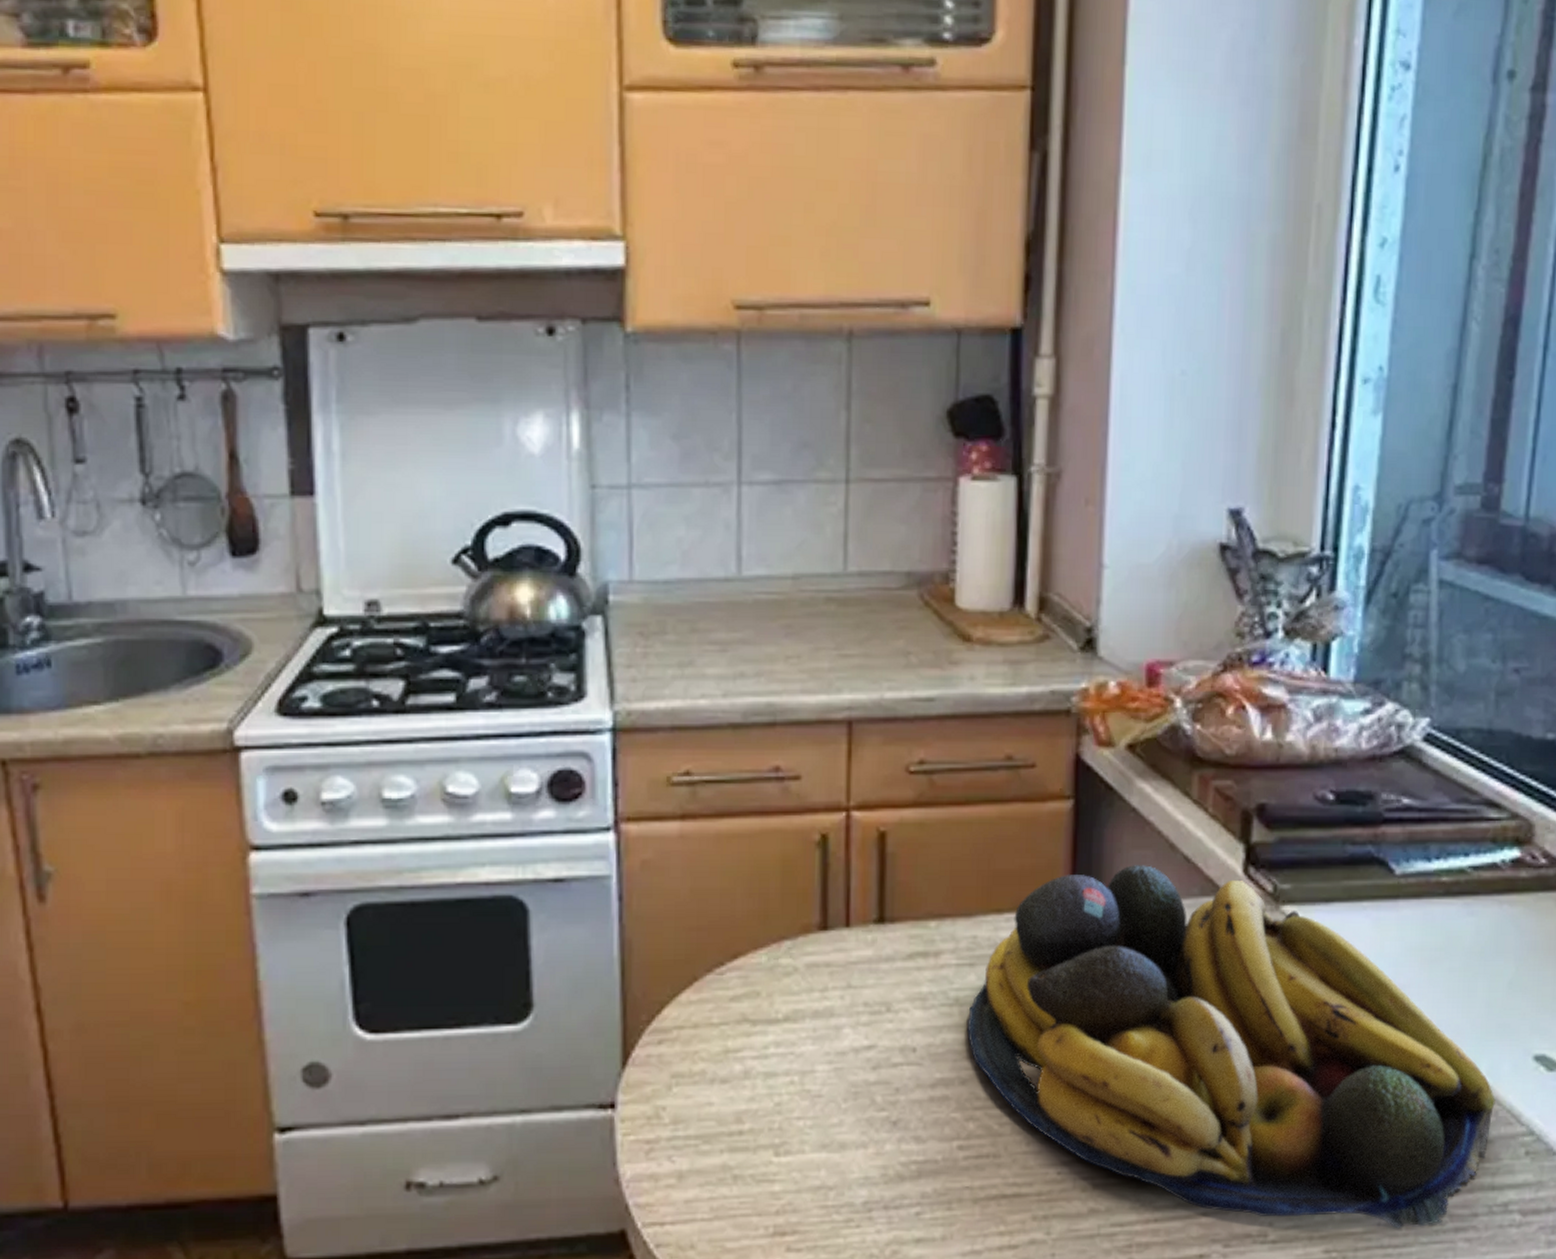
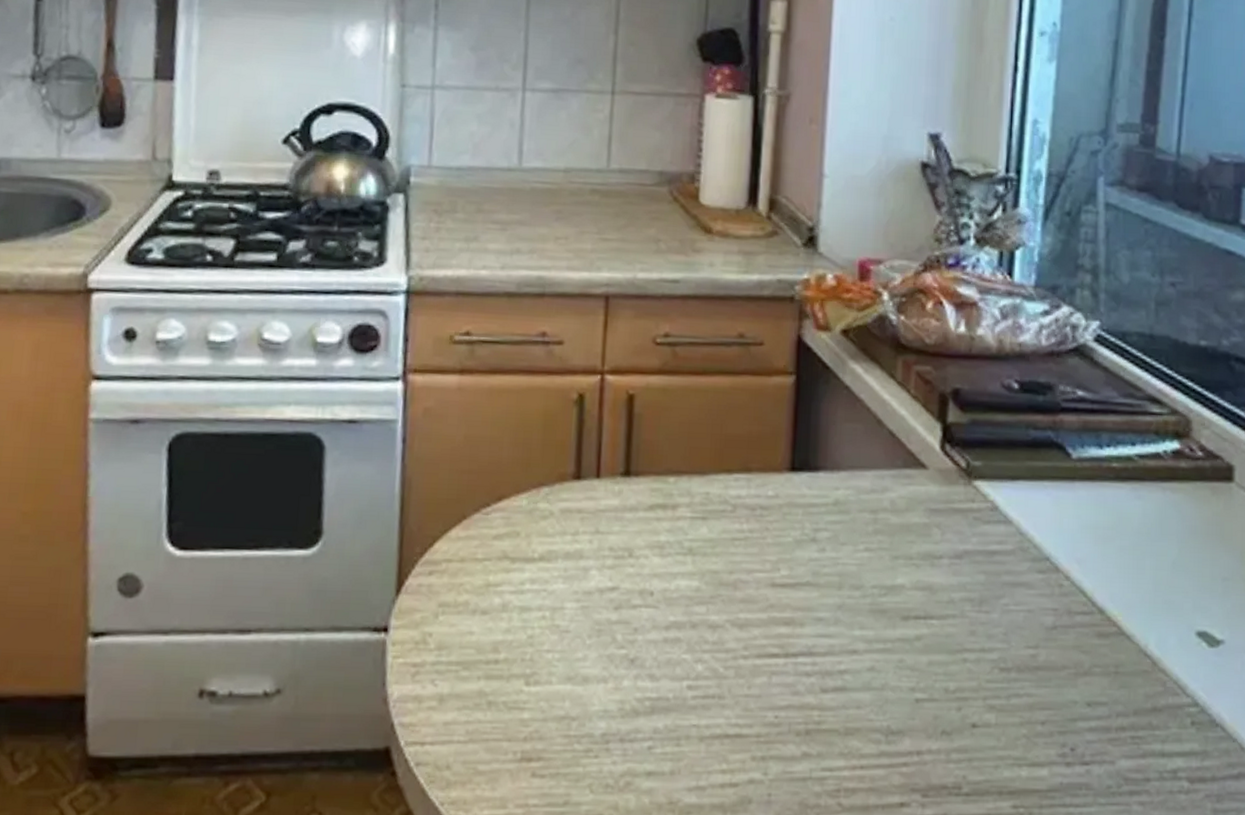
fruit bowl: present [966,864,1496,1229] -> none [698,435,1163,789]

